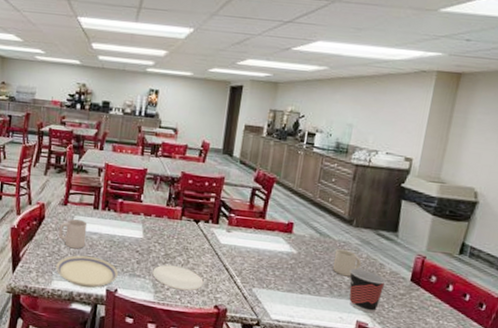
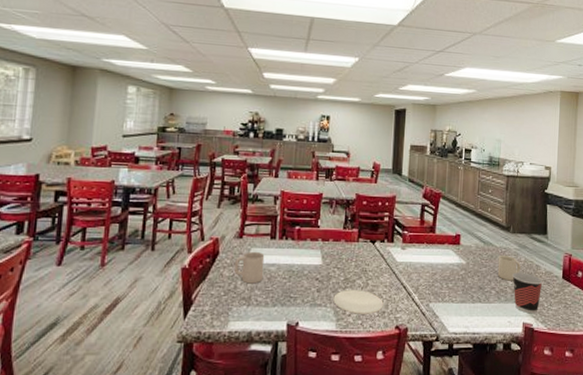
plate: present [55,255,118,288] -> none [232,290,298,324]

